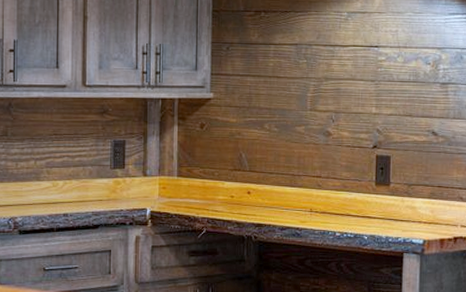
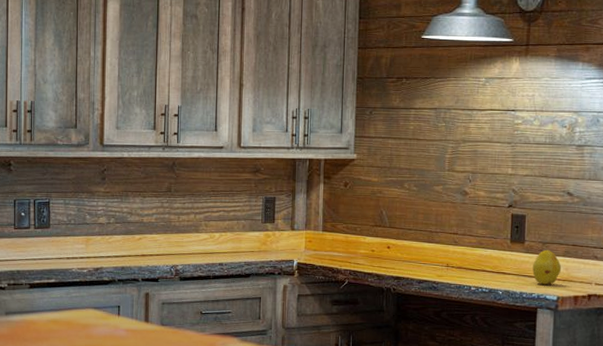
fruit: none [398,191,427,228] -> present [532,249,562,285]

